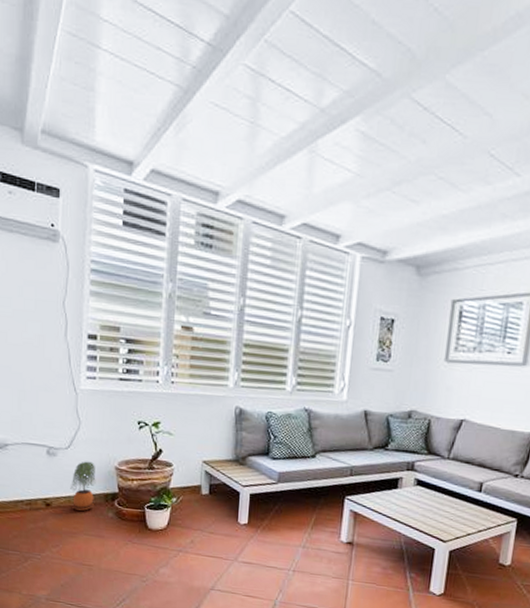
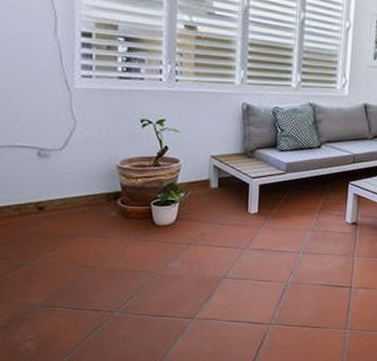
potted plant: present [70,461,96,511] -> none [66,161,96,212]

